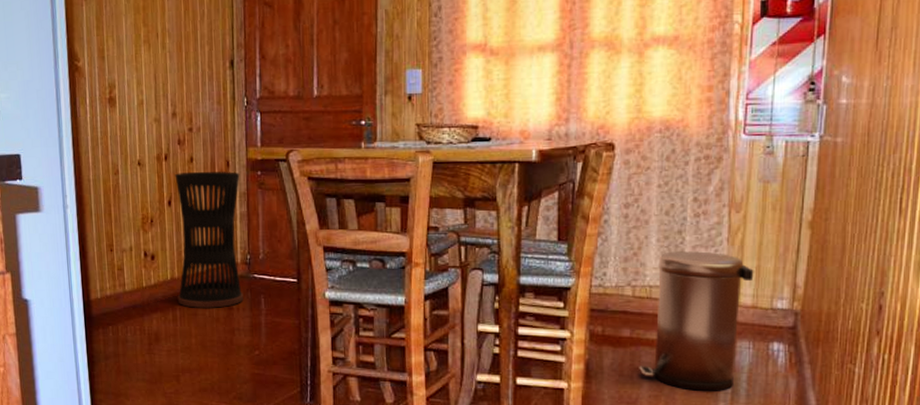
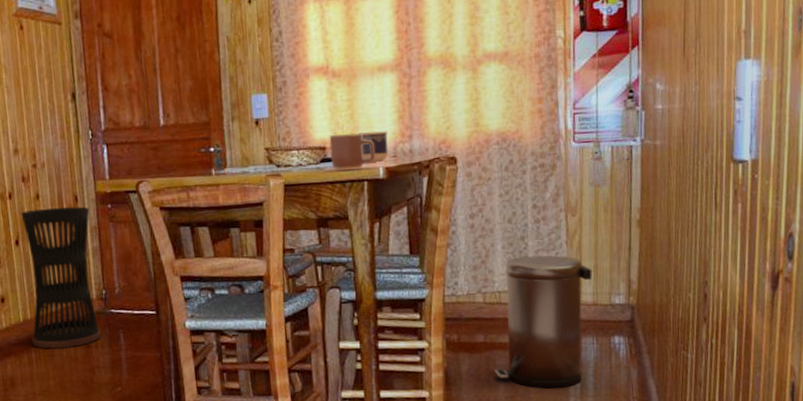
mug: none [482,113,529,151] -> present [329,133,376,171]
cup: none [513,113,543,145] -> present [359,131,389,164]

